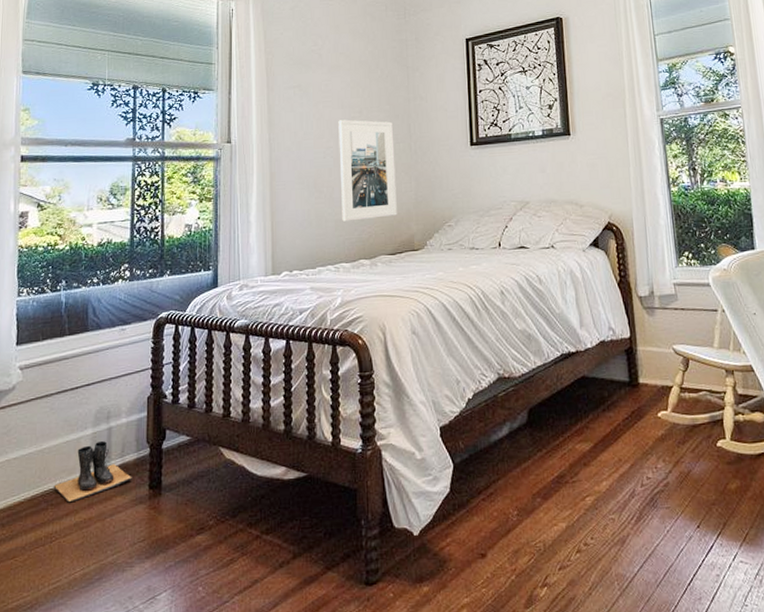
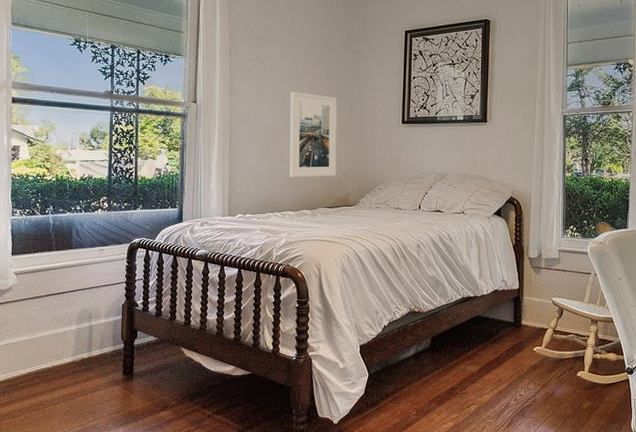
boots: present [53,441,132,503] -> none [45,336,109,380]

